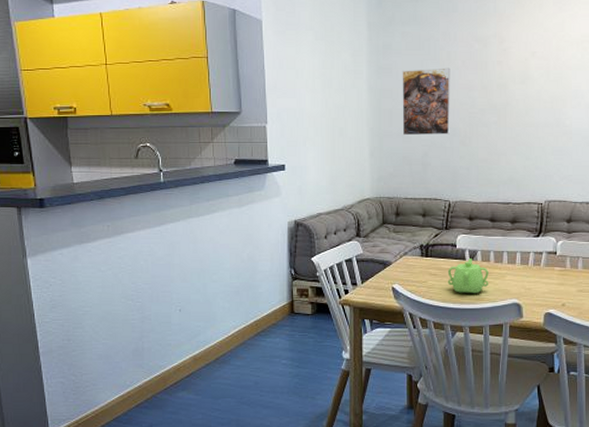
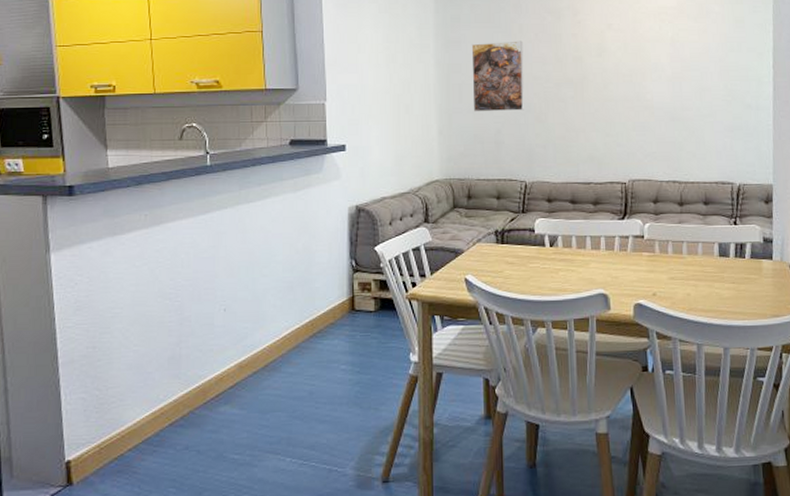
teapot: present [447,258,489,294] -> none [525,244,572,284]

